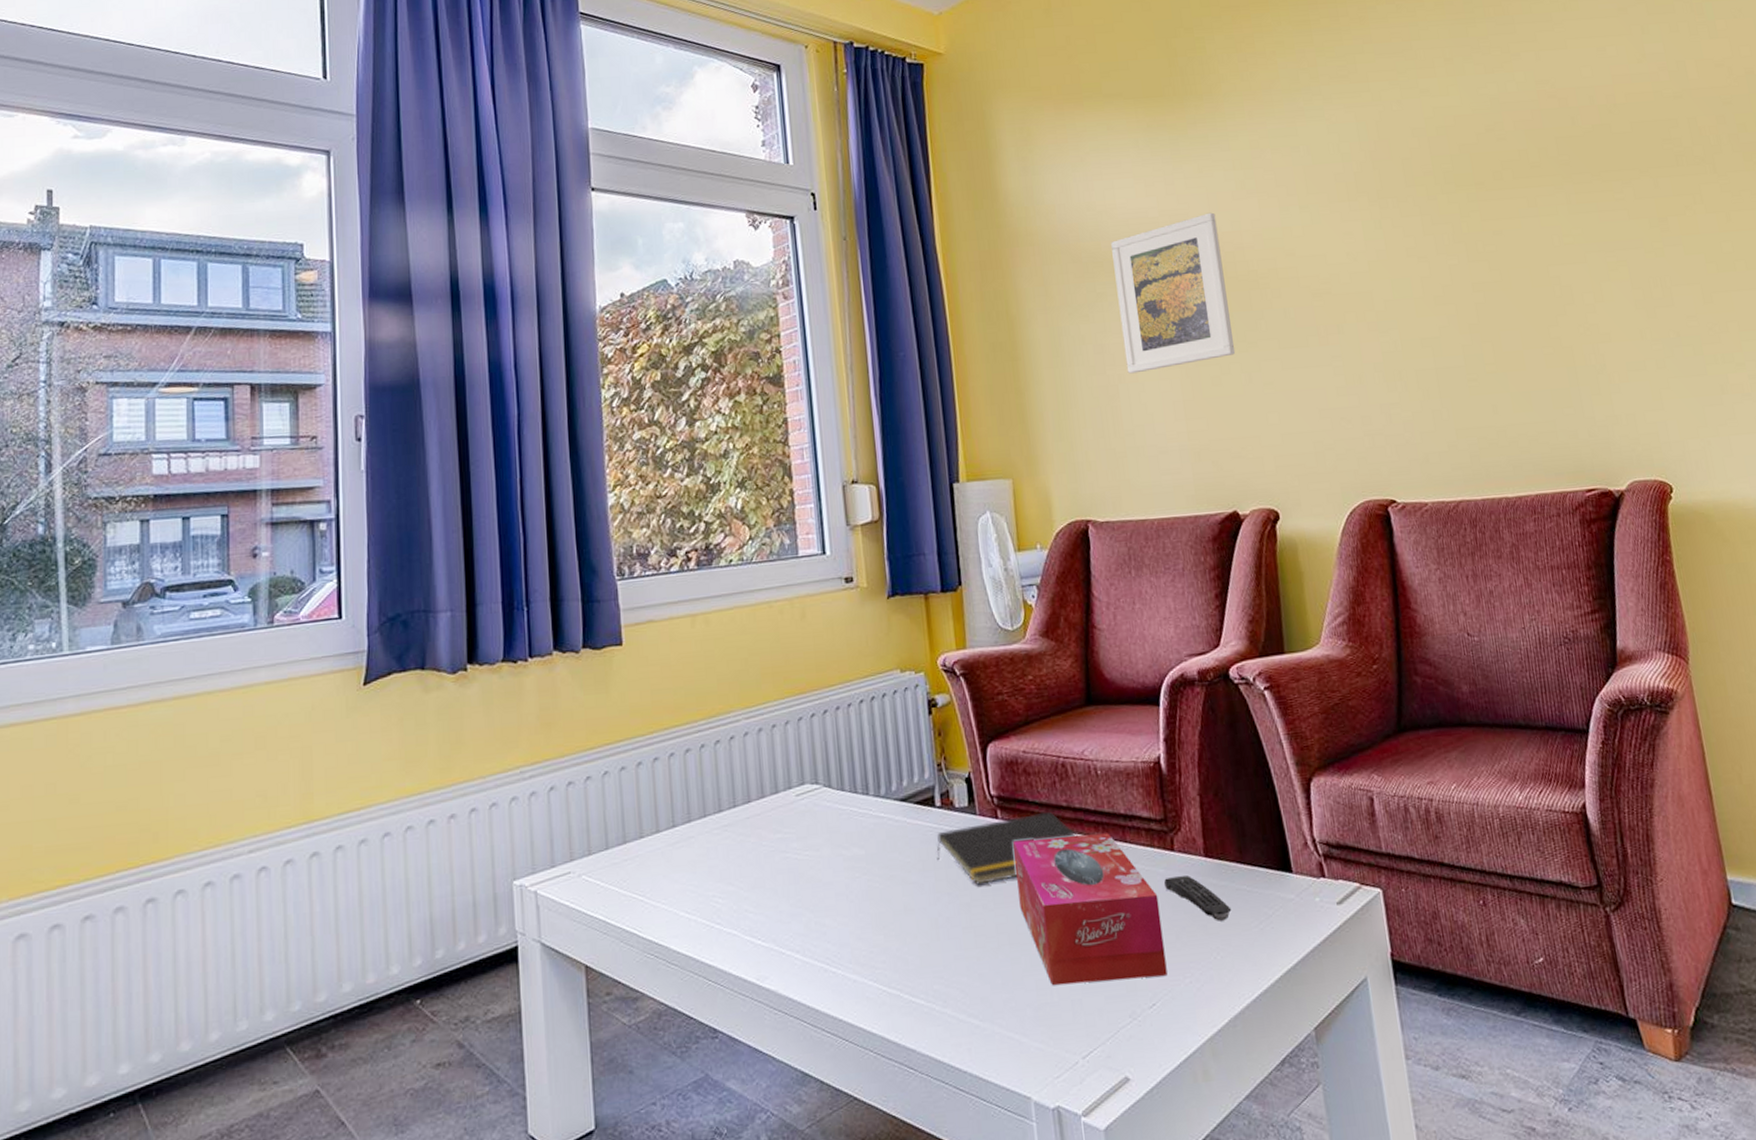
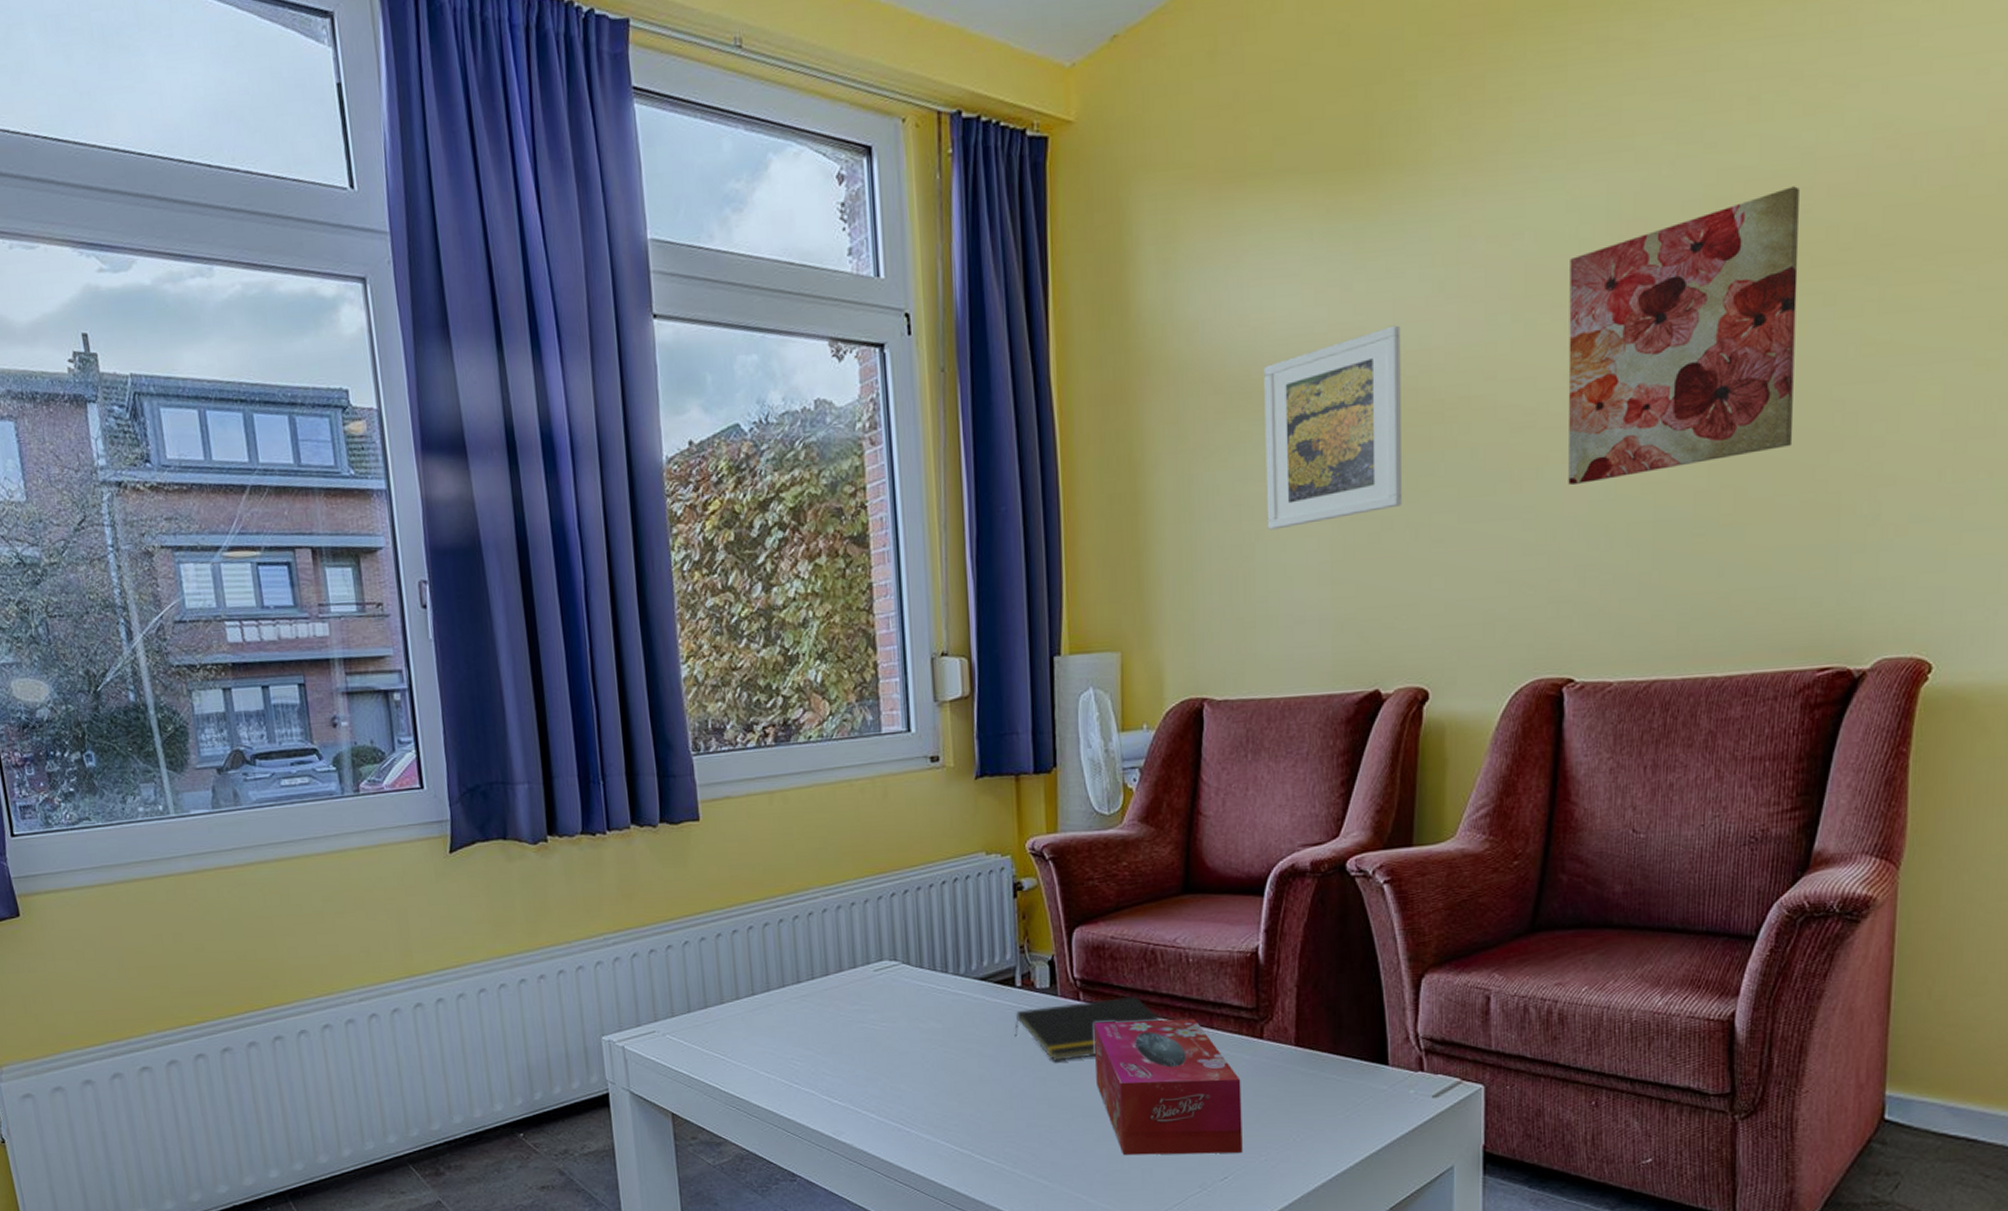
remote control: present [1164,875,1232,921] -> none [1249,1063,1318,1107]
wall art: none [1336,121,1528,340] -> present [1568,186,1799,486]

